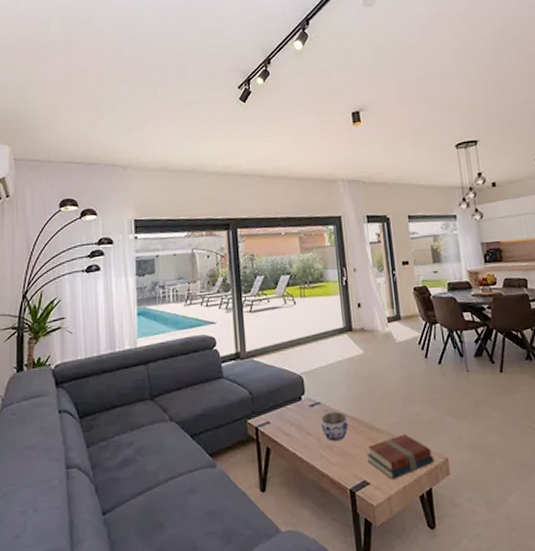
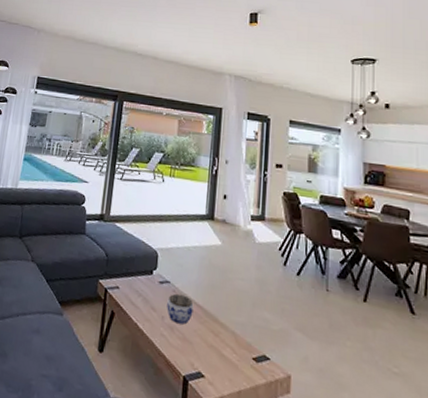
books: present [366,434,435,480] -> none [206,336,276,381]

